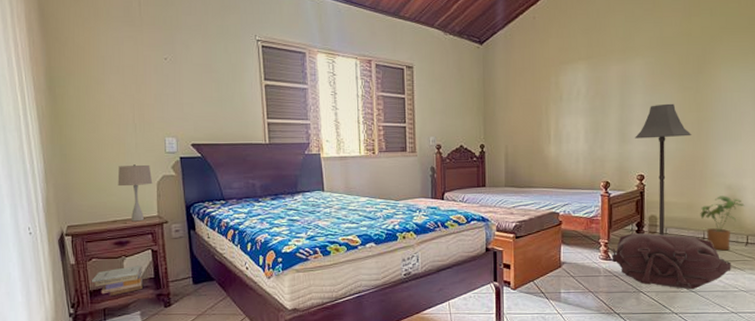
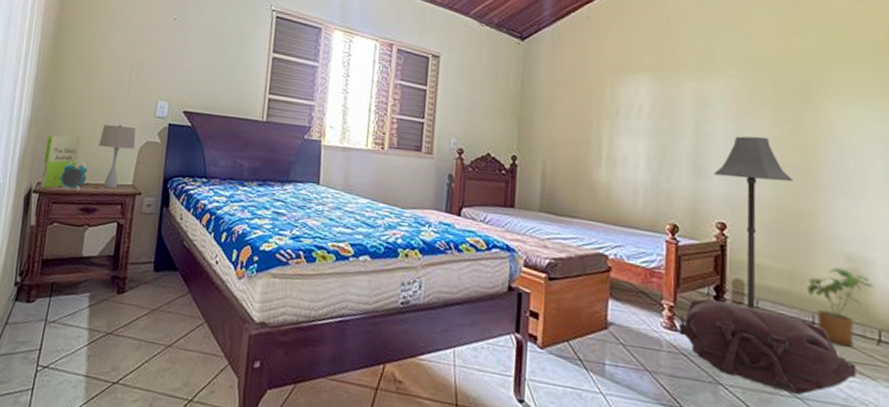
book: none [66,180,101,230] -> present [39,135,81,189]
alarm clock: none [88,202,113,230] -> present [60,160,88,191]
books: present [91,265,144,297] -> none [46,238,104,270]

